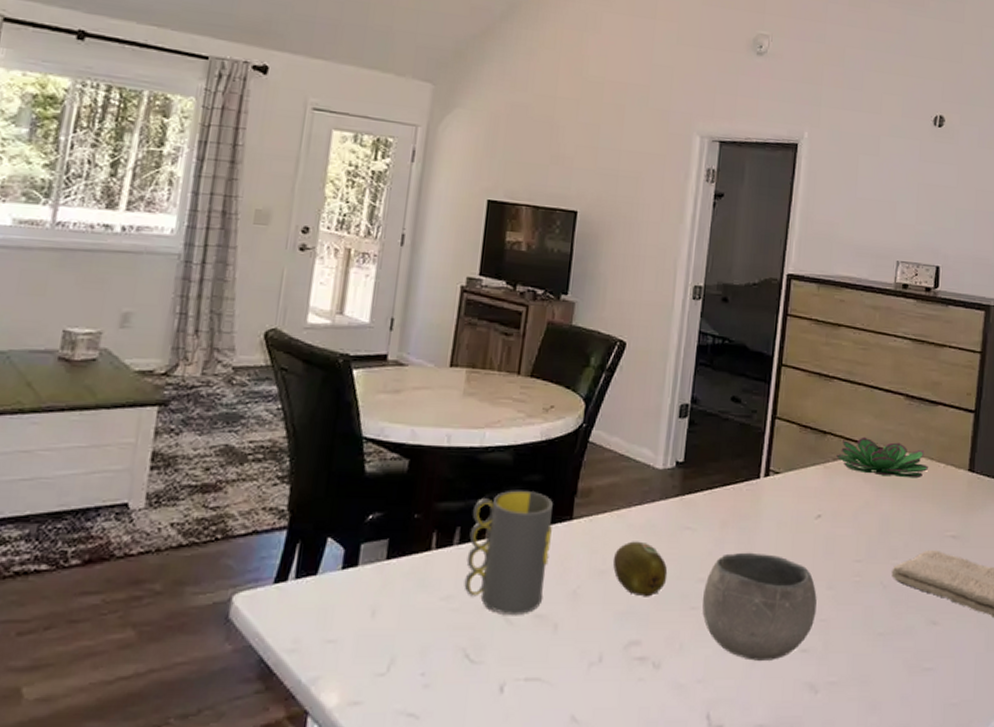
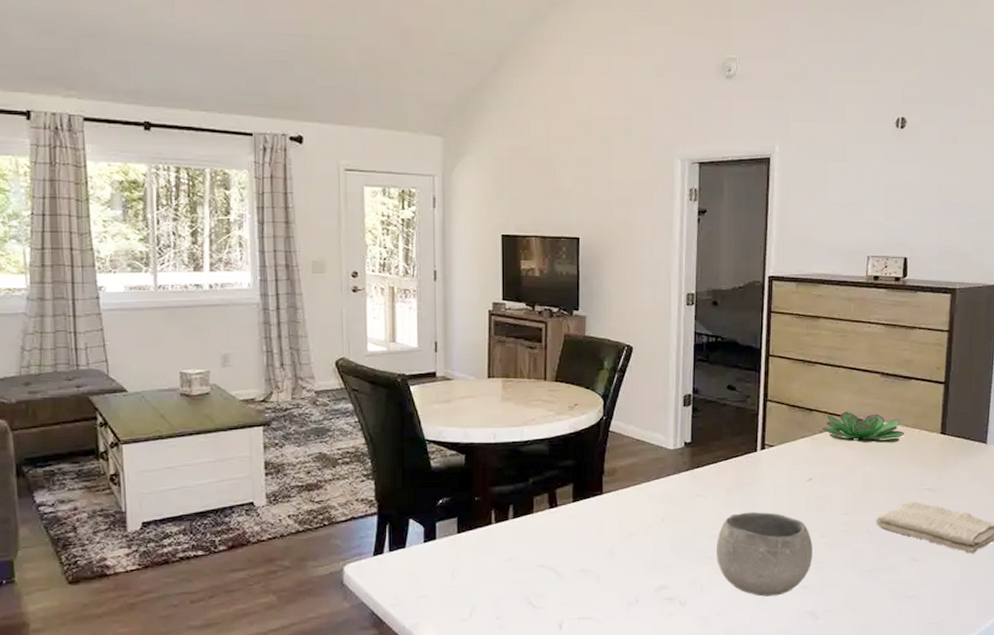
mug: present [464,490,553,614] -> none [521,473,587,570]
fruit: present [612,541,668,597] -> none [639,508,685,552]

